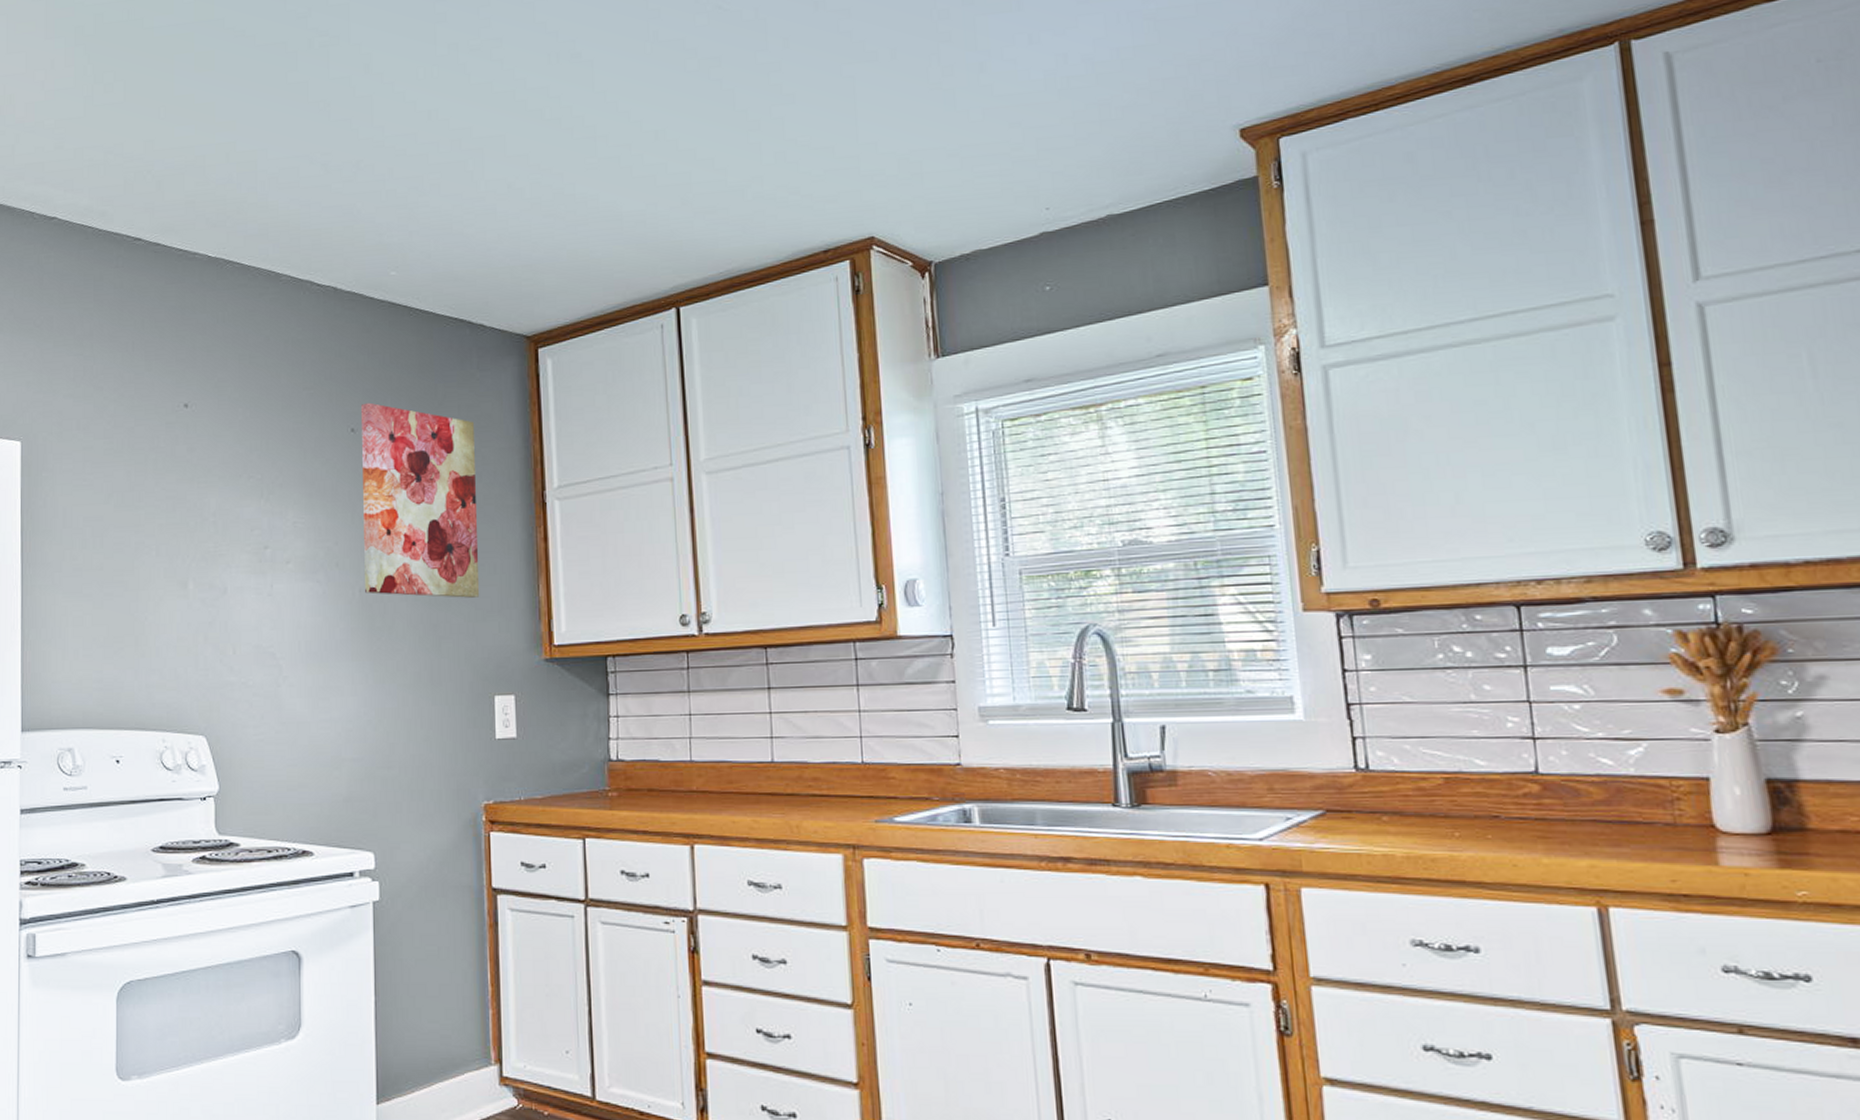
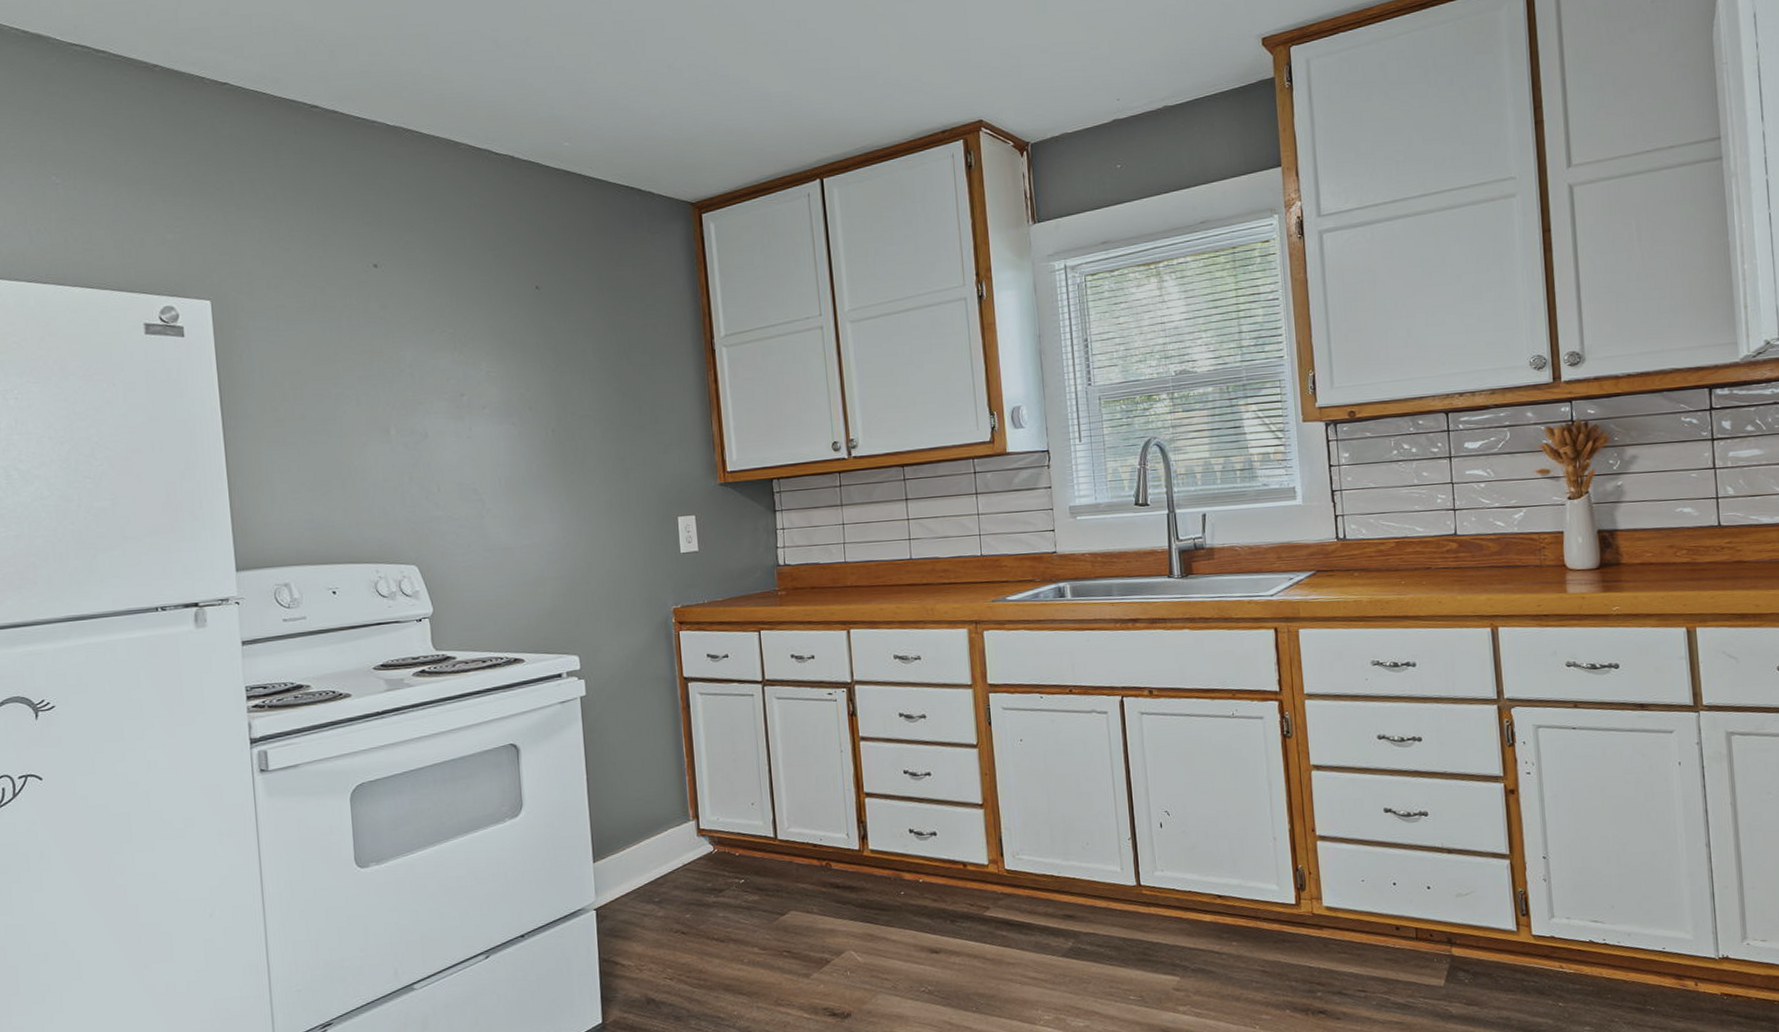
wall art: present [360,402,480,598] -> none [543,262,661,435]

